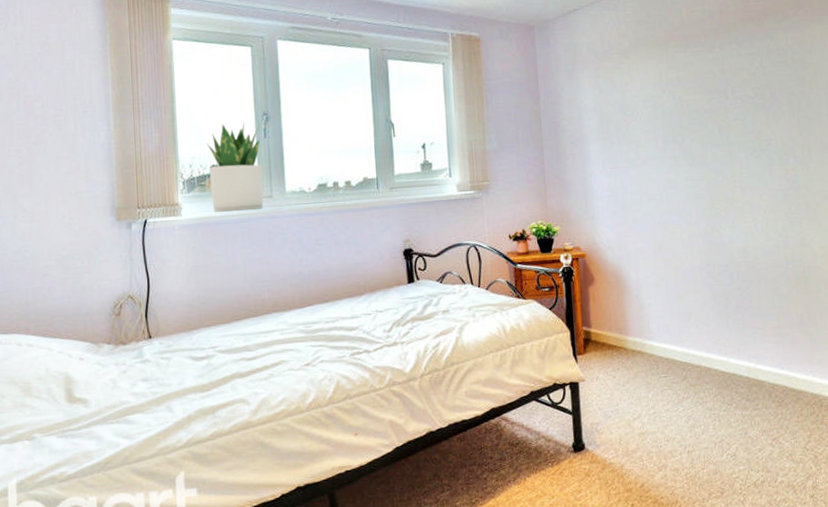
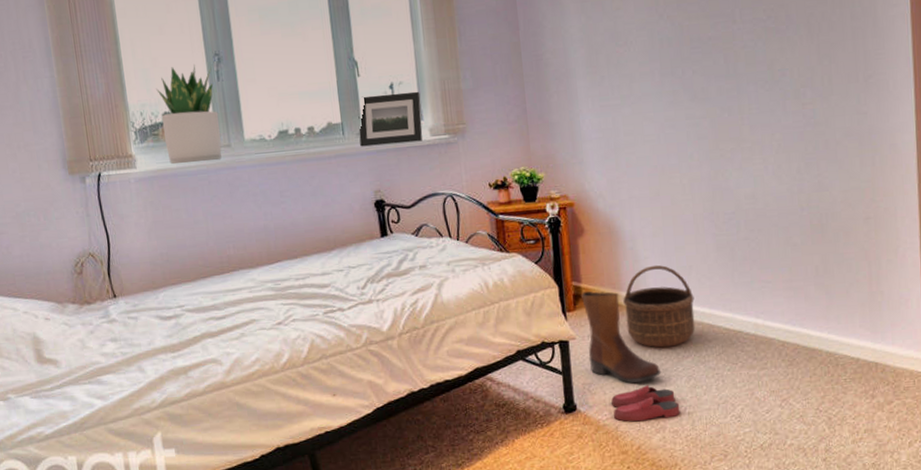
picture frame: none [392,151,451,200] -> present [358,91,423,147]
boot: none [591,335,663,423] -> present [581,291,662,383]
slippers: none [617,425,681,461] -> present [611,385,680,422]
basket: none [629,311,694,389] -> present [623,264,695,348]

